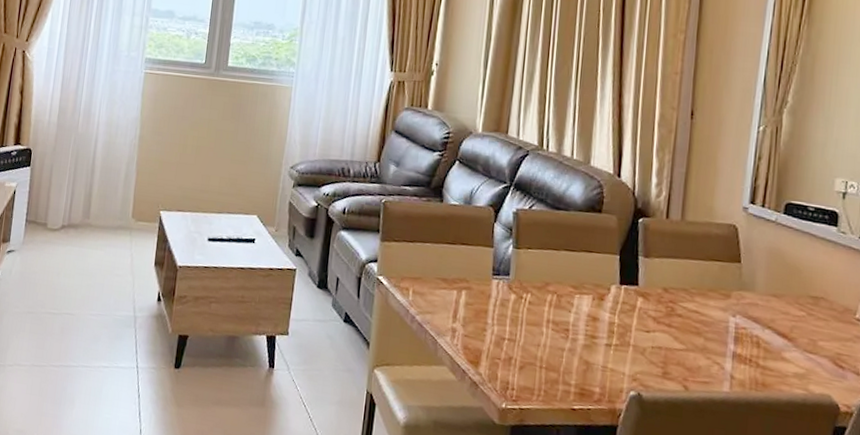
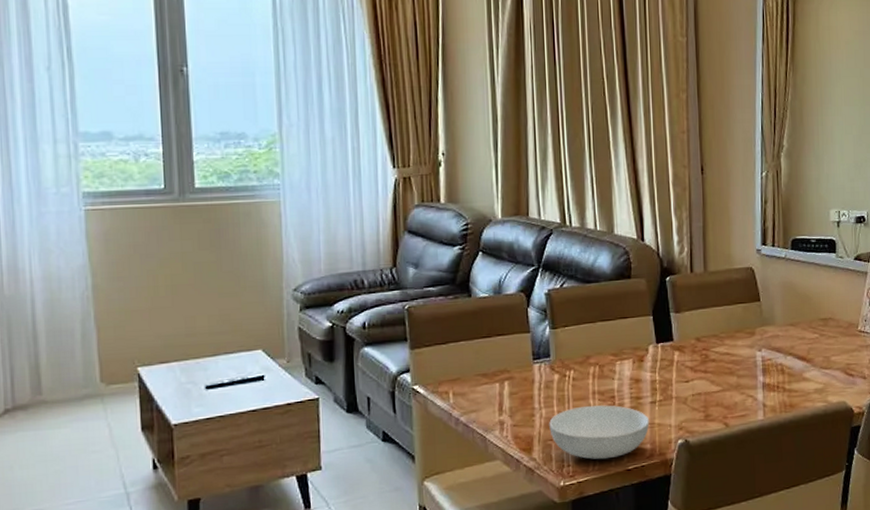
serving bowl: none [499,331,603,393] -> present [549,405,650,460]

